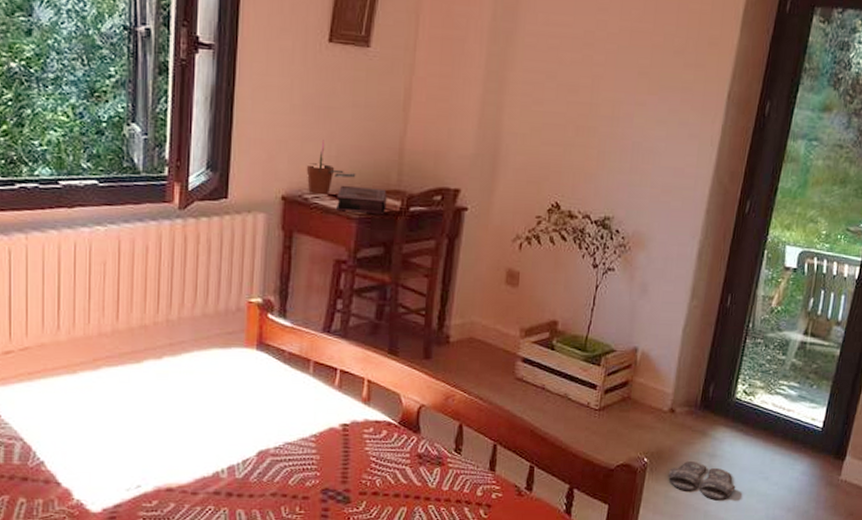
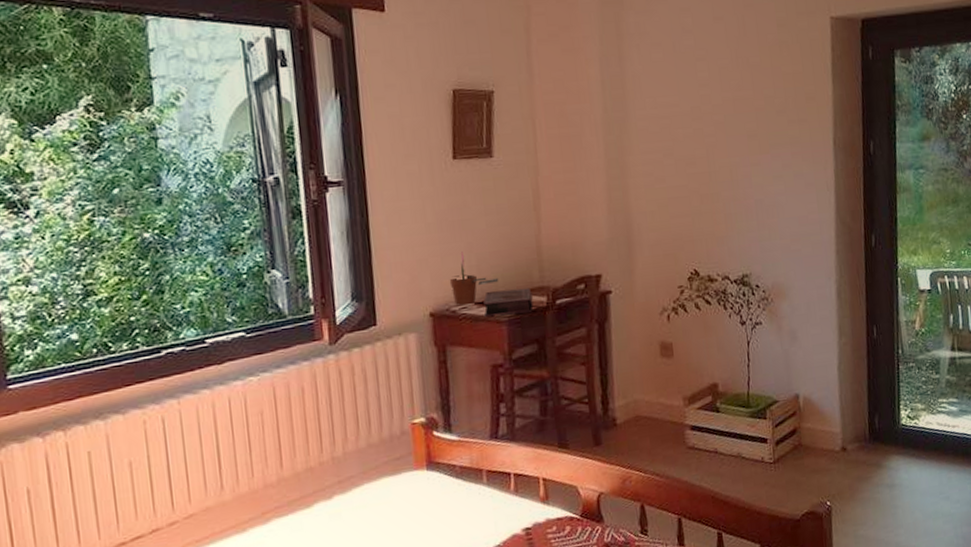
slippers: present [668,460,736,501] -> none [853,494,921,530]

